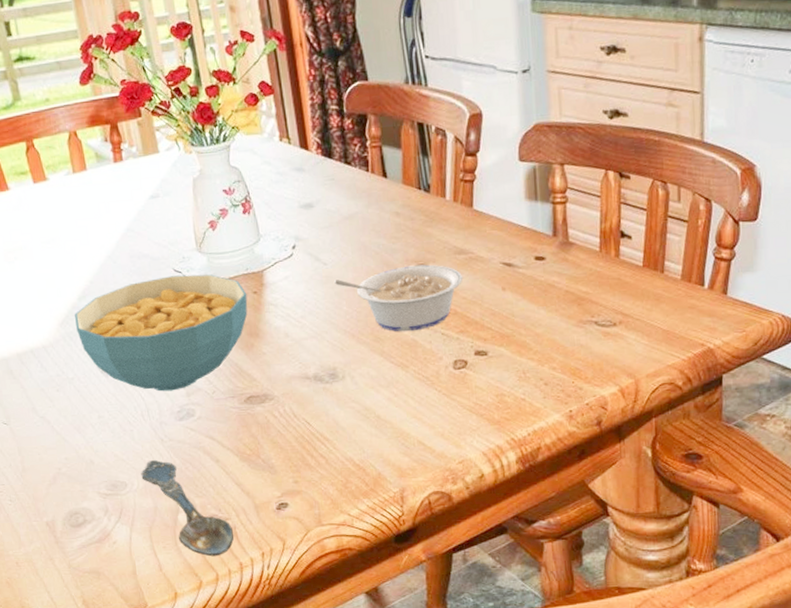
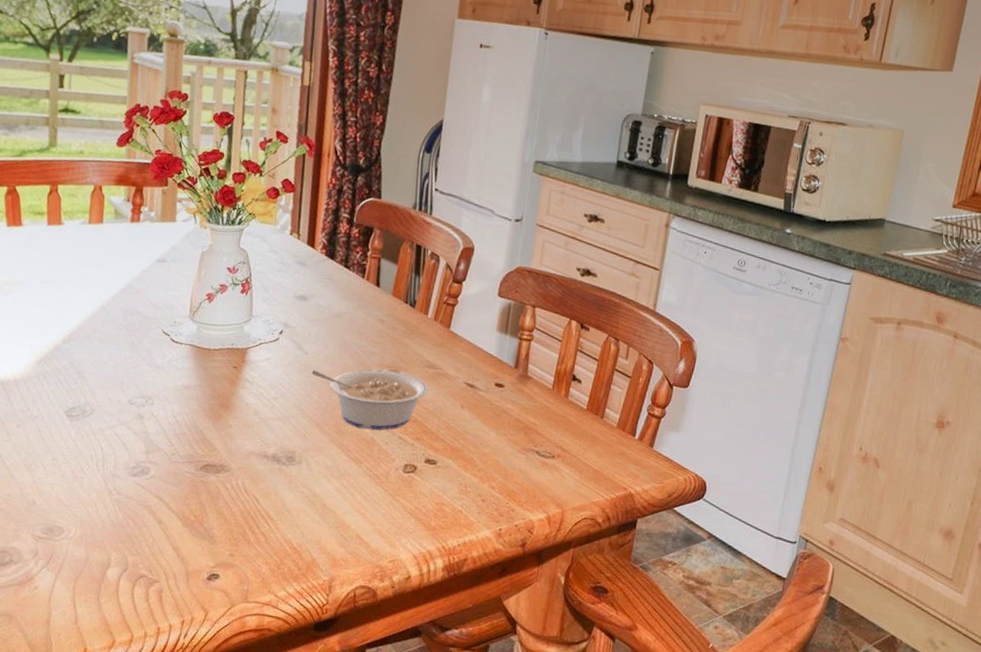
cereal bowl: present [74,274,248,392] -> none [52,336,227,447]
spoon: present [141,459,235,557] -> none [80,510,160,618]

